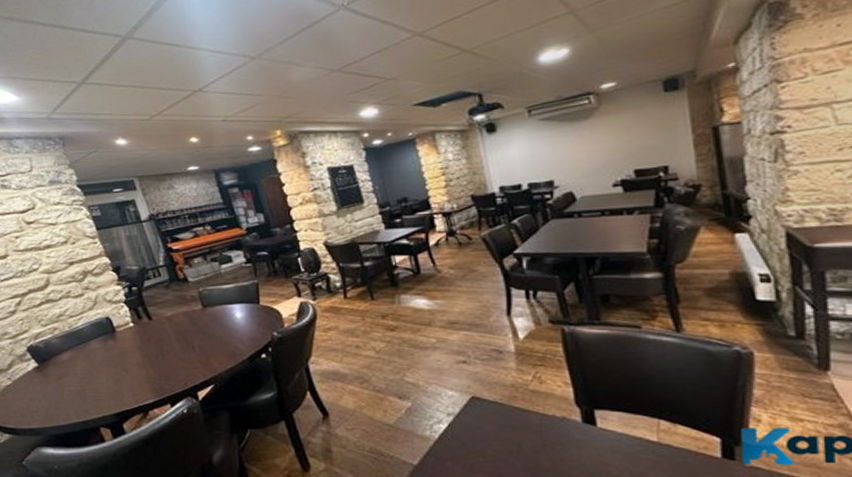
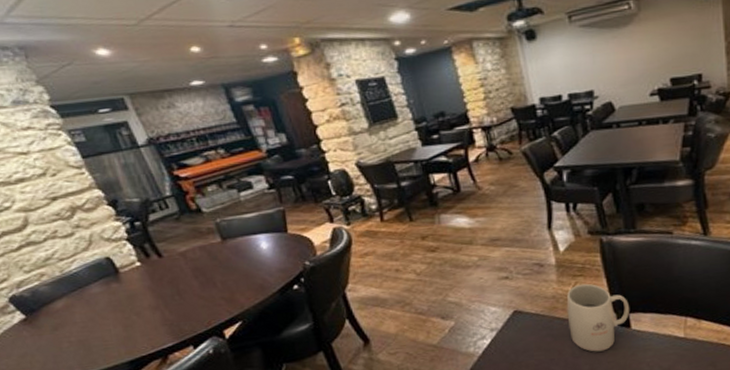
mug: none [526,374,596,448] -> present [566,283,630,352]

